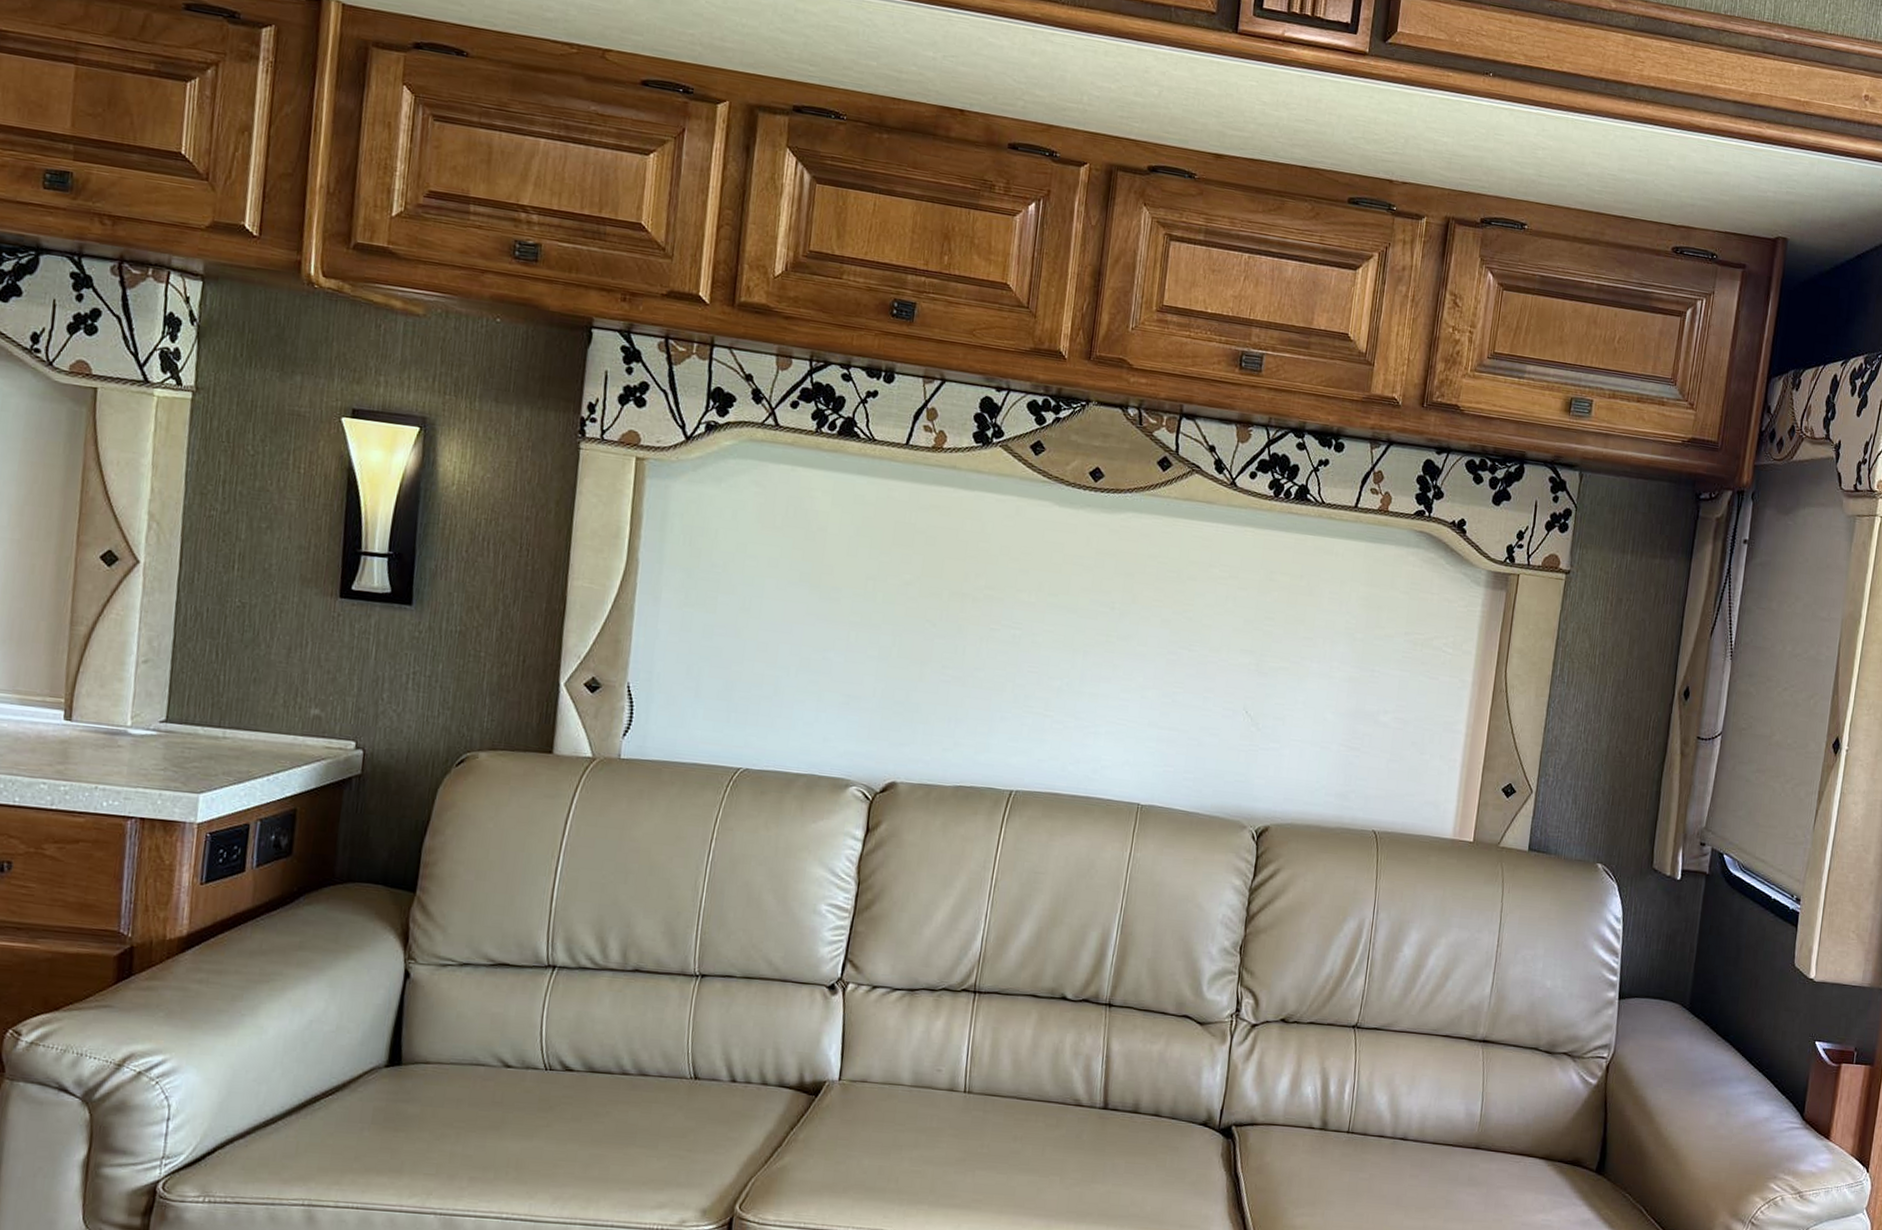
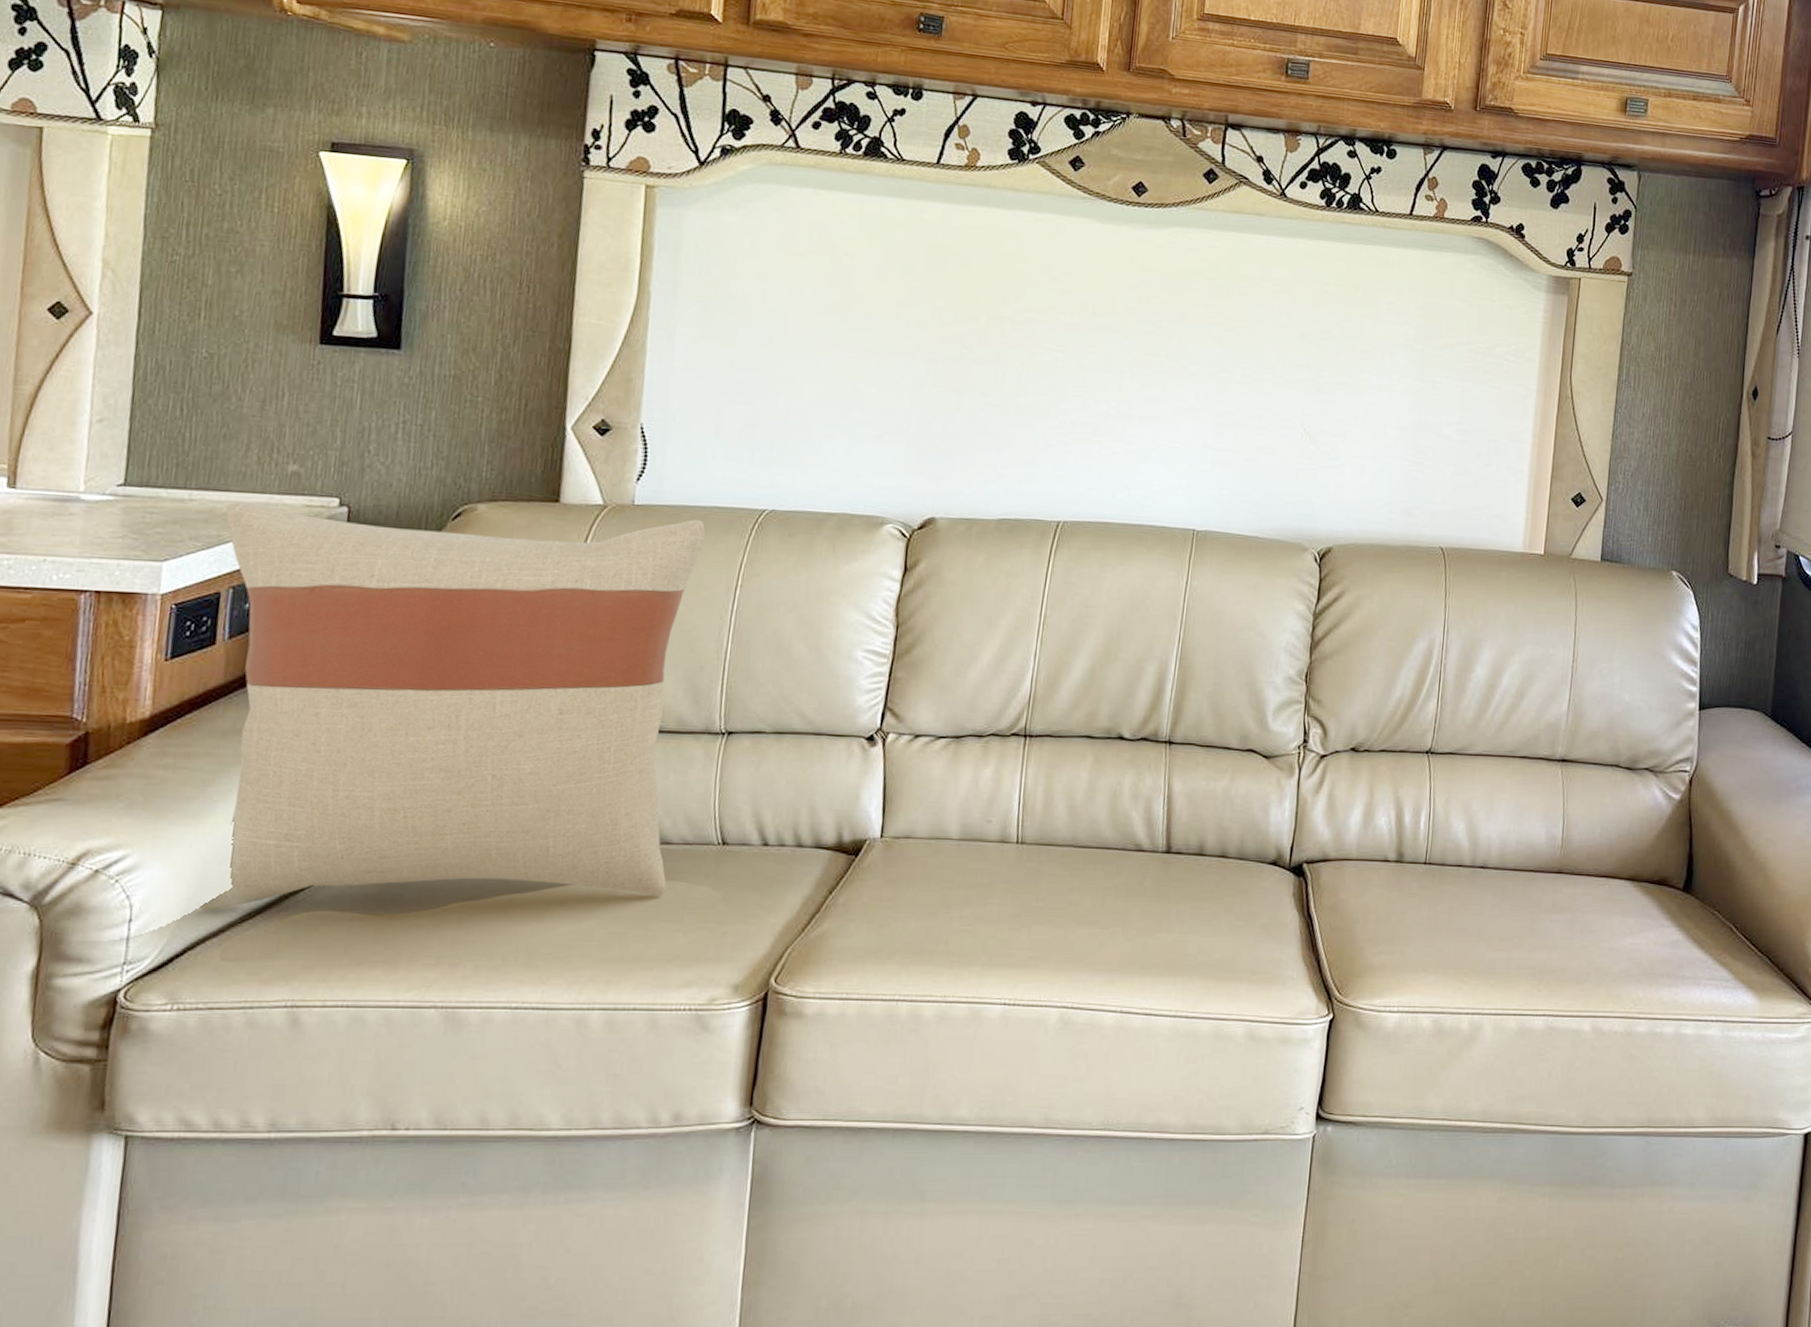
pillow: none [227,741,685,1124] -> present [197,501,705,911]

